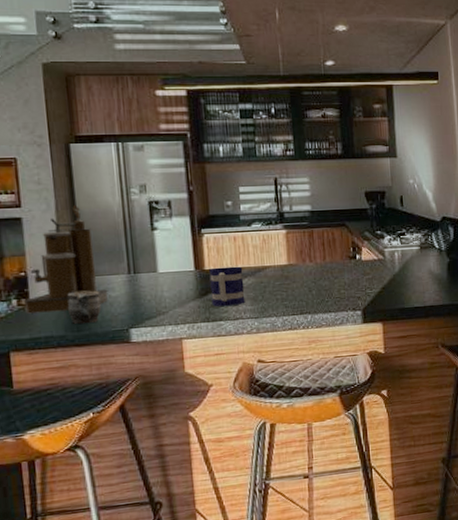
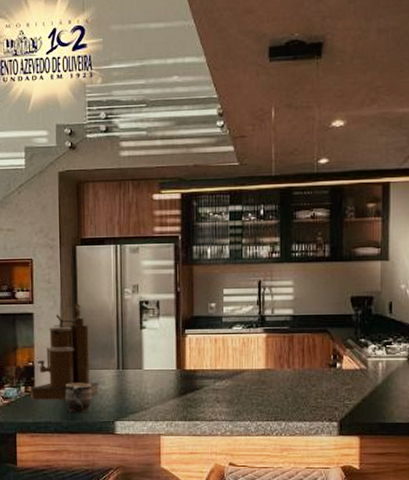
mug: present [209,266,246,306] -> none [190,368,222,406]

